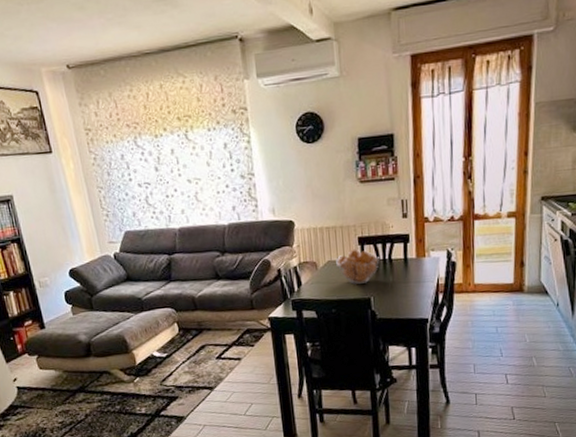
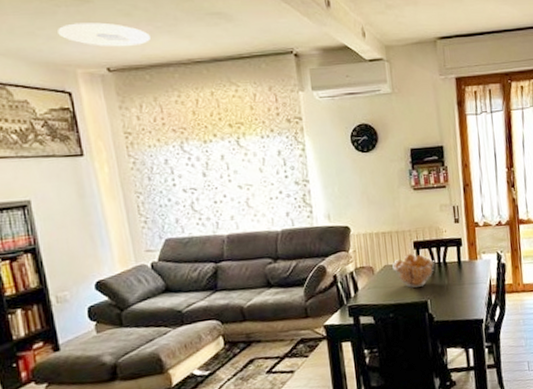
ceiling light: none [22,18,104,44] -> present [58,22,152,47]

